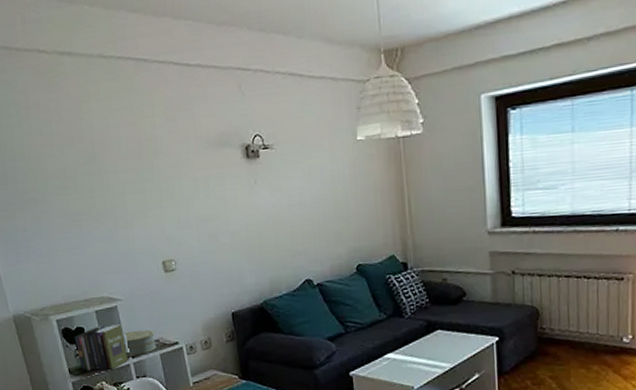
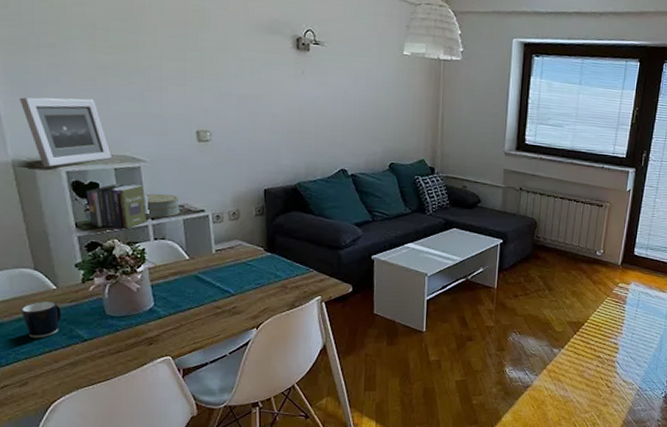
picture frame: none [13,246,92,319] -> present [19,97,111,168]

